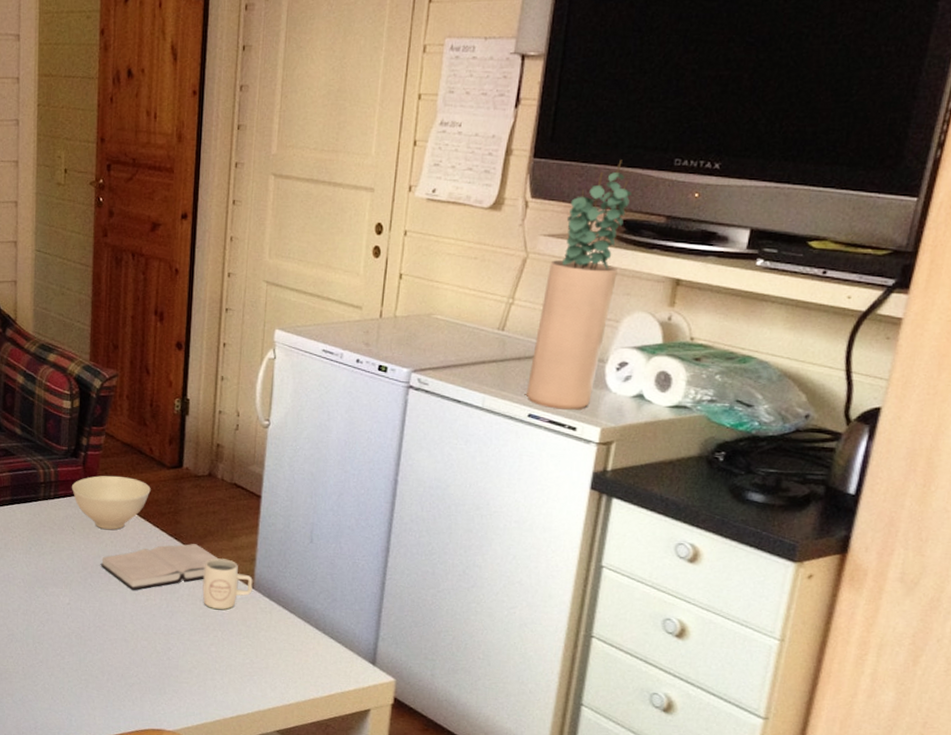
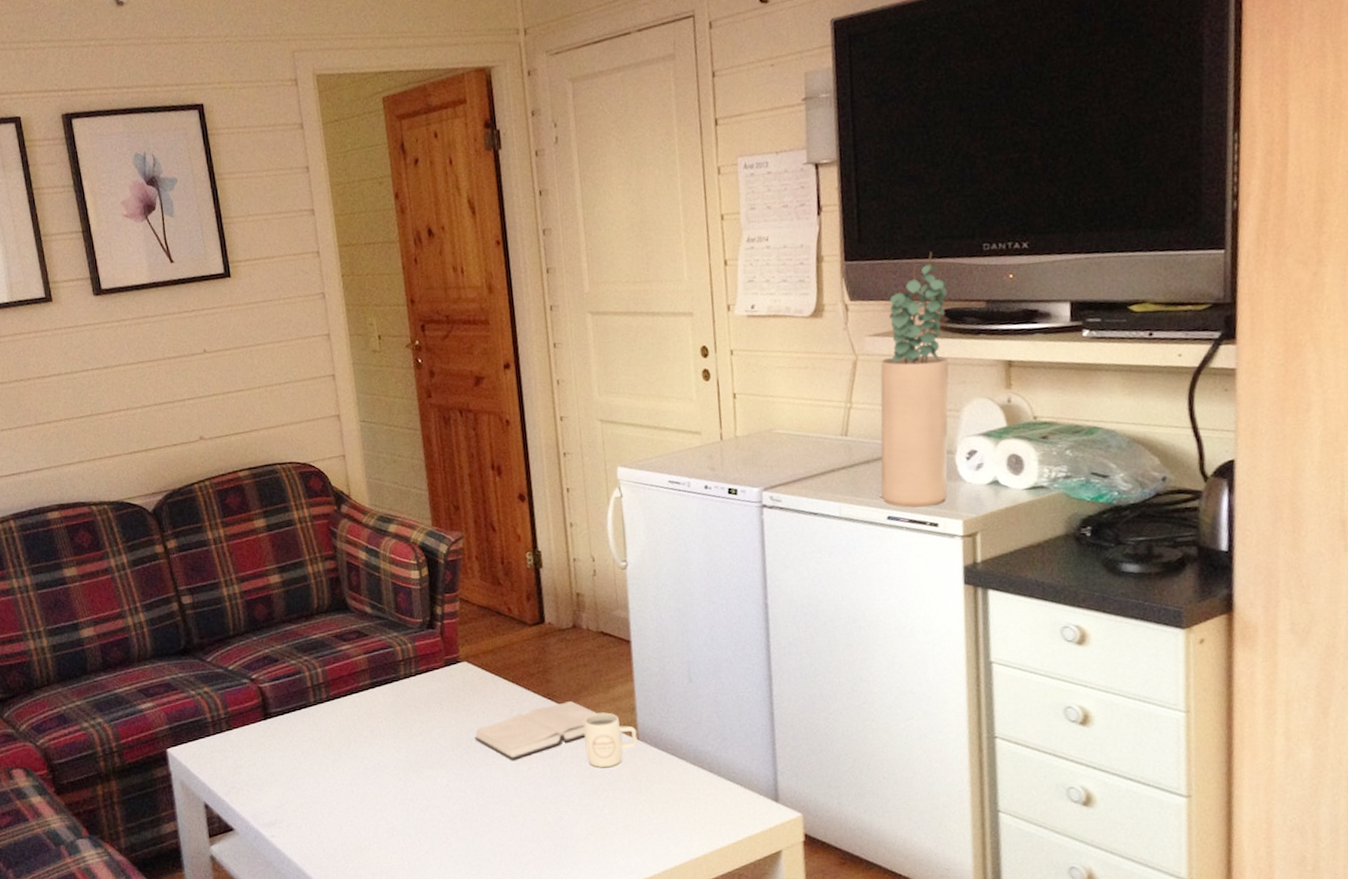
bowl: present [71,475,151,530] -> none [432,641,516,701]

